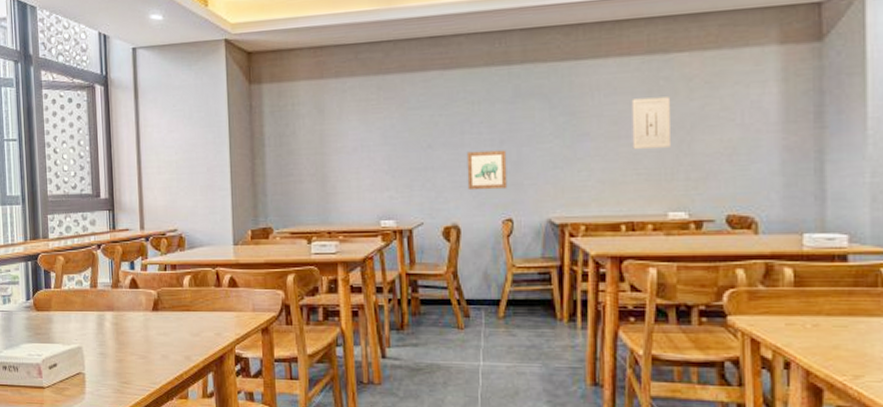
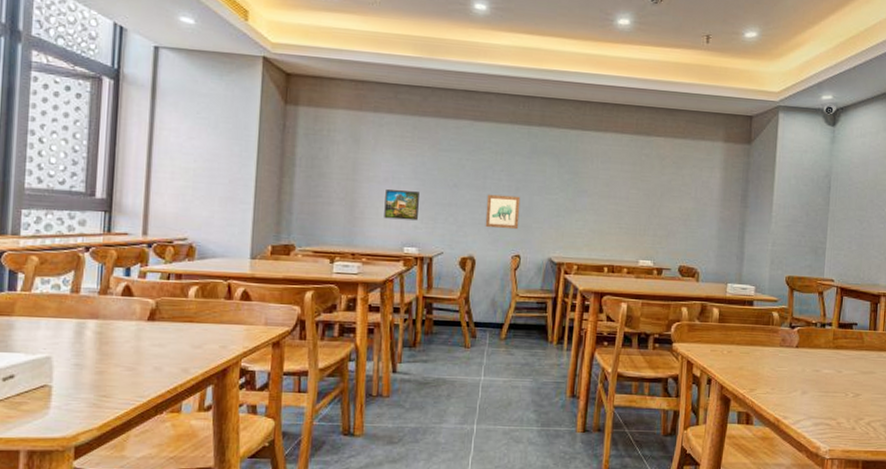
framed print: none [355,158,392,191] -> present [384,190,419,221]
wall art: present [631,97,672,150] -> none [618,168,649,210]

